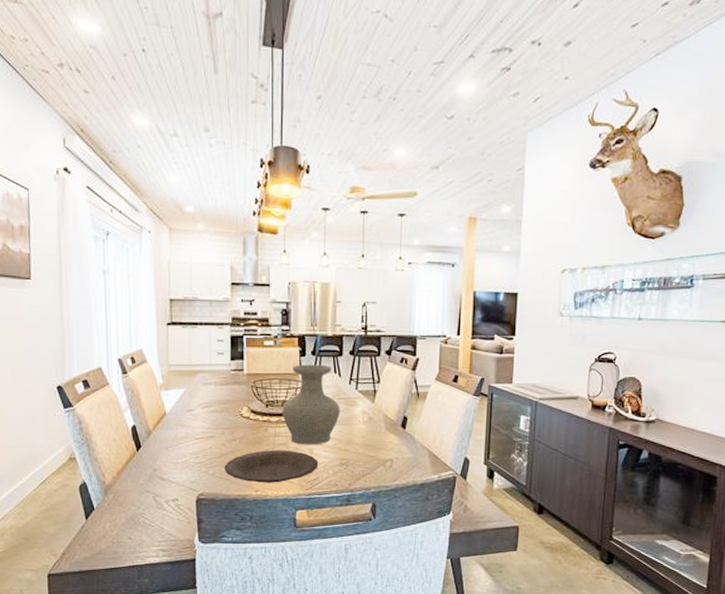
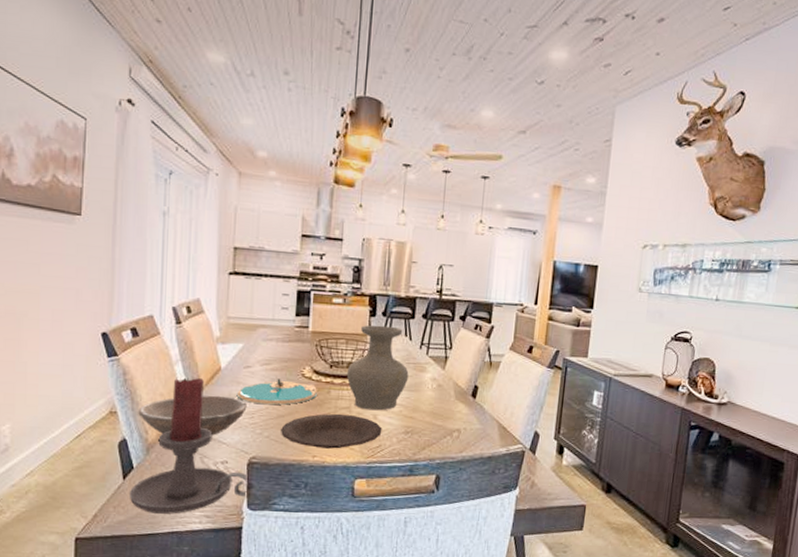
candle holder: none [92,423,199,550] -> present [129,378,248,514]
bowl: none [94,438,192,476] -> present [138,395,247,436]
plate: none [182,419,255,445] -> present [236,378,317,405]

